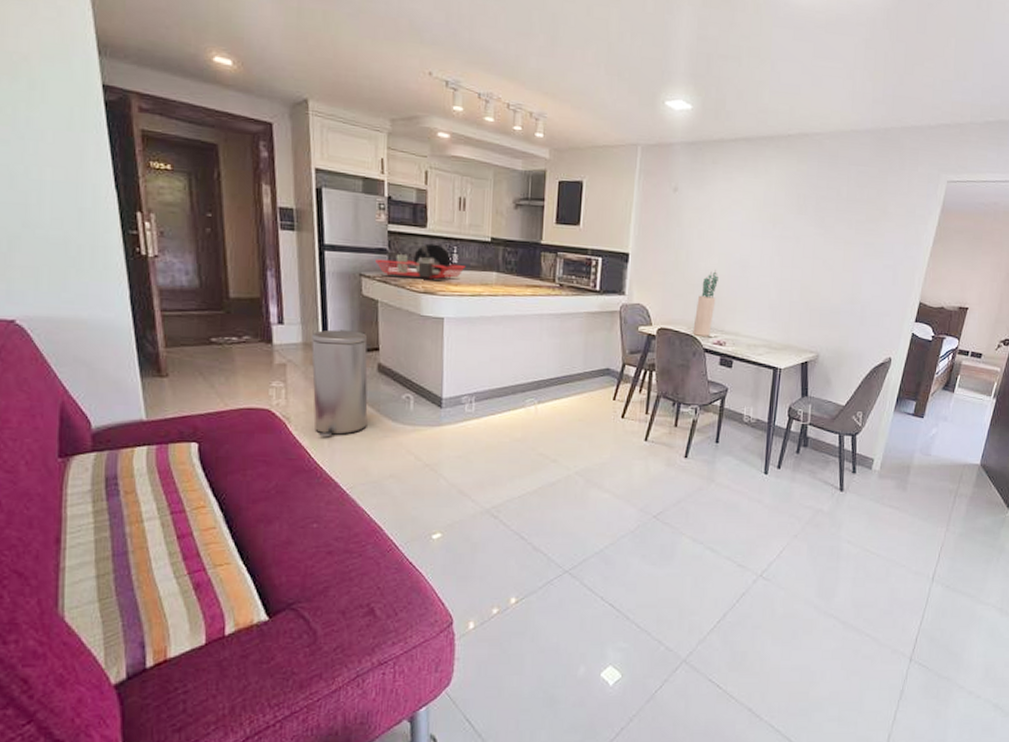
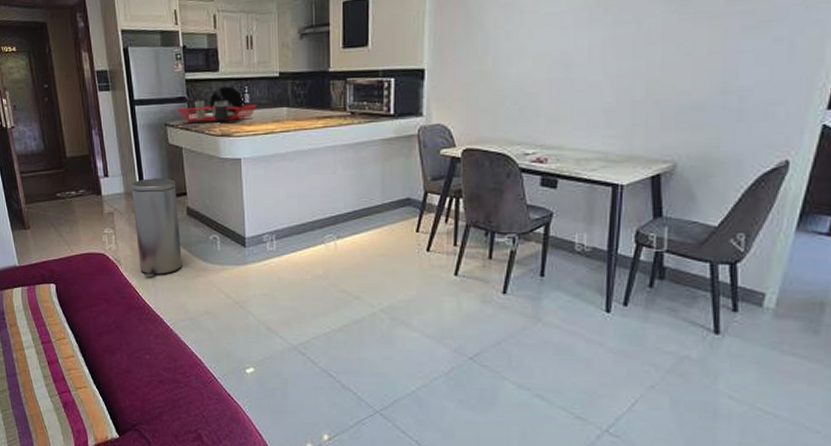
vase: present [693,270,718,338] -> none [505,75,534,155]

